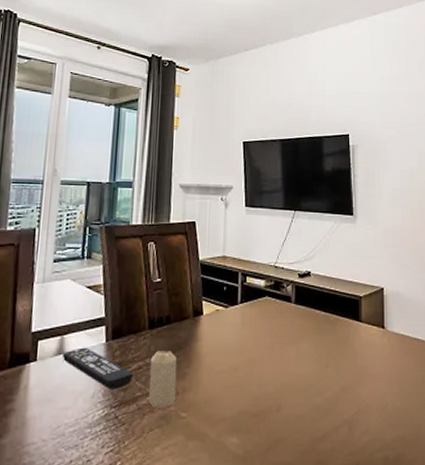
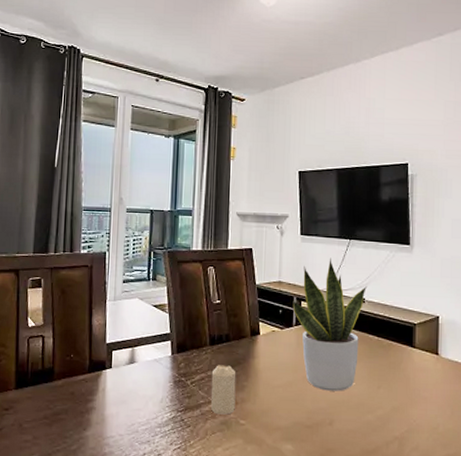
remote control: present [62,347,134,390] -> none [133,358,197,396]
potted plant: none [237,230,313,374] -> present [292,257,368,391]

